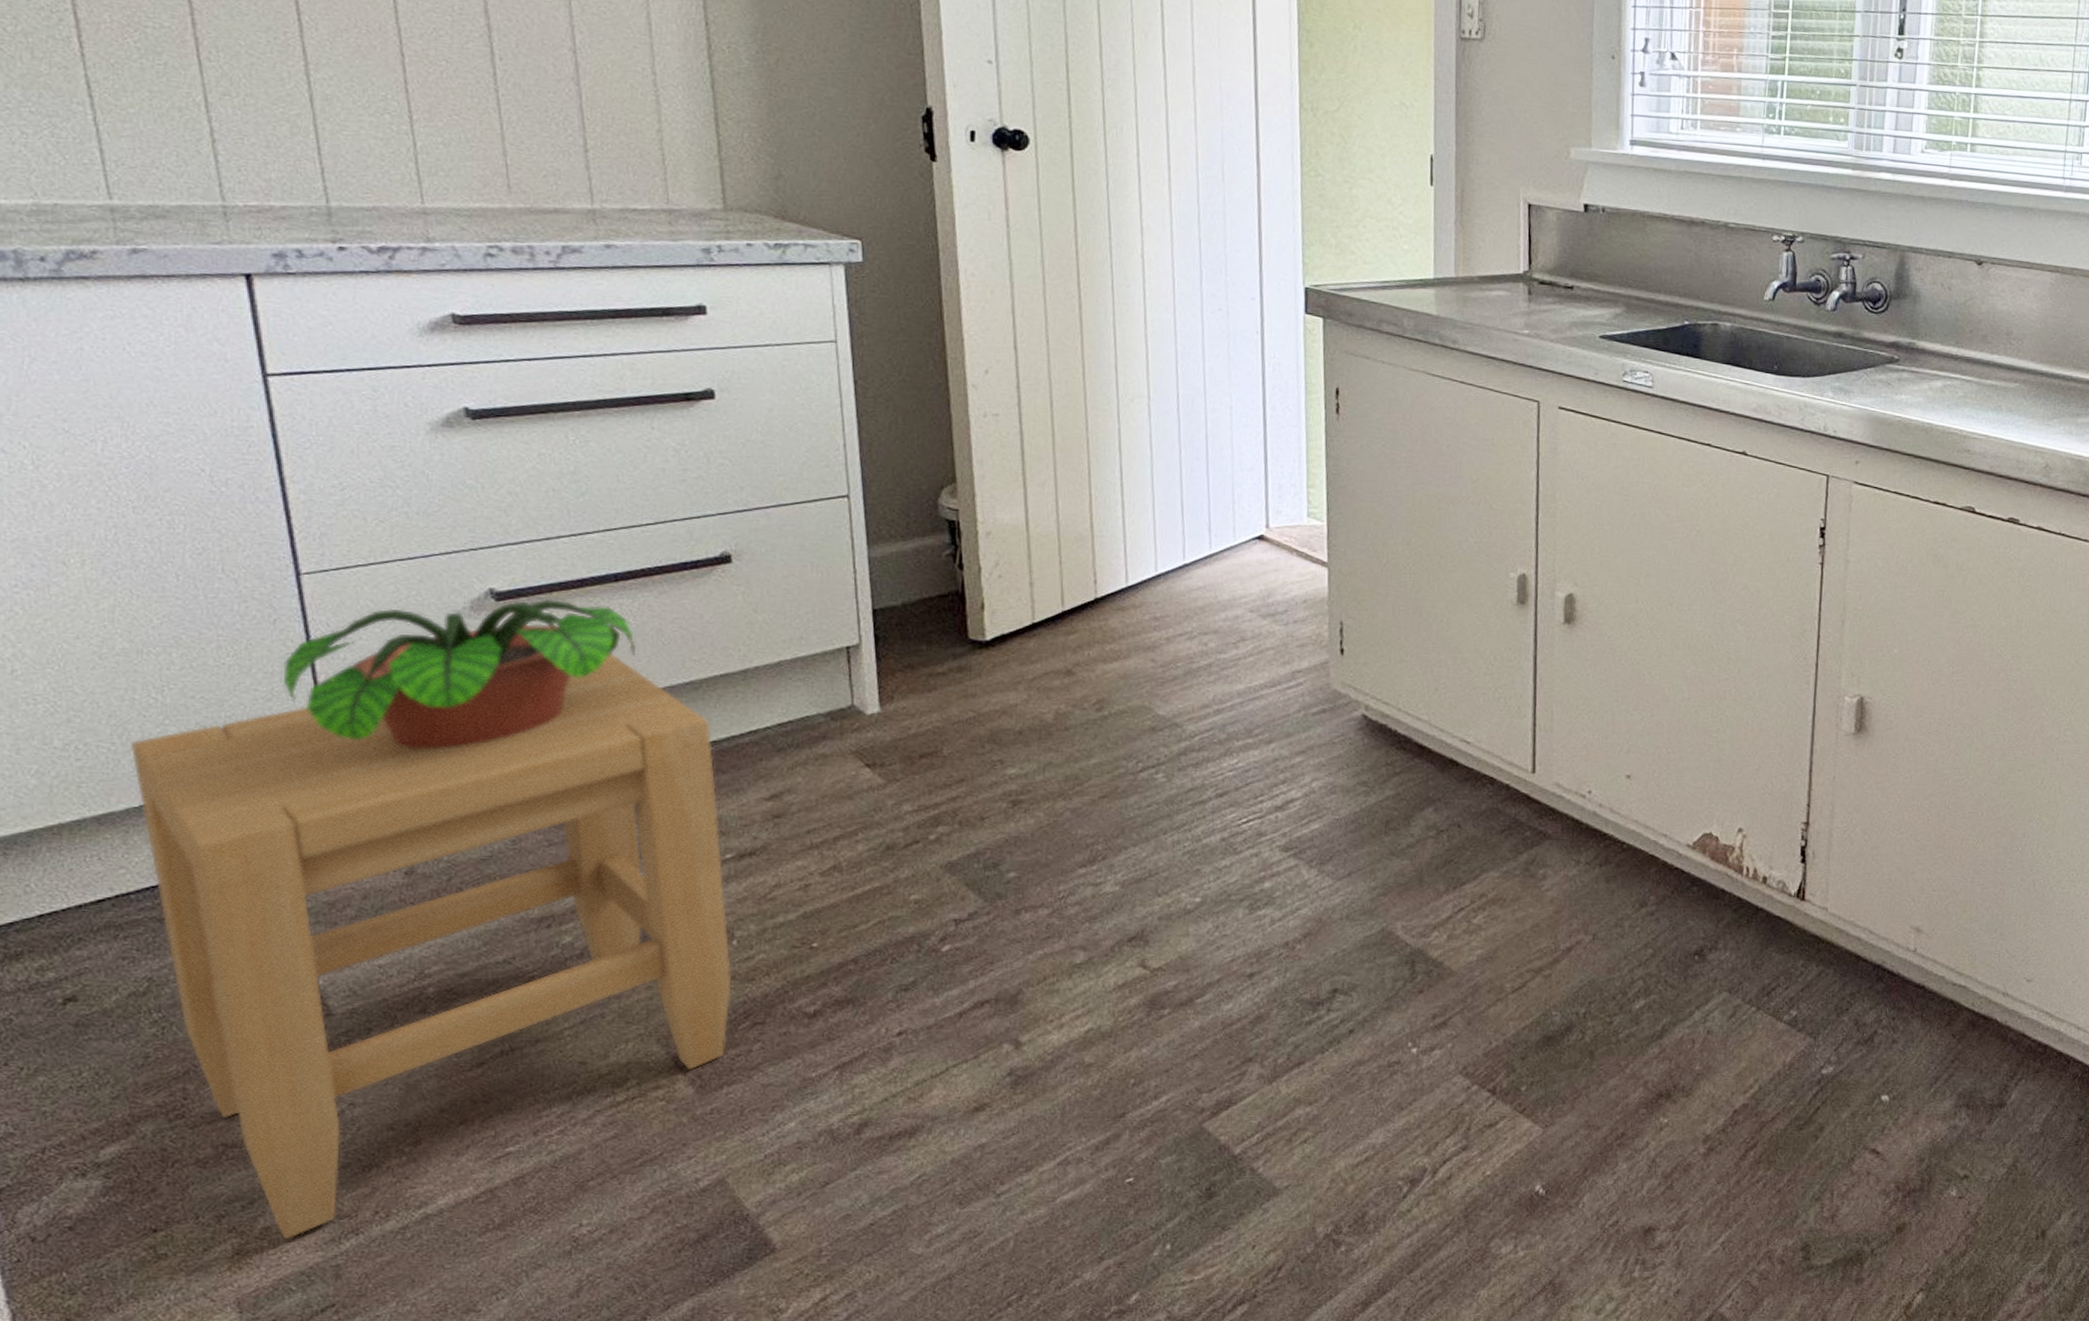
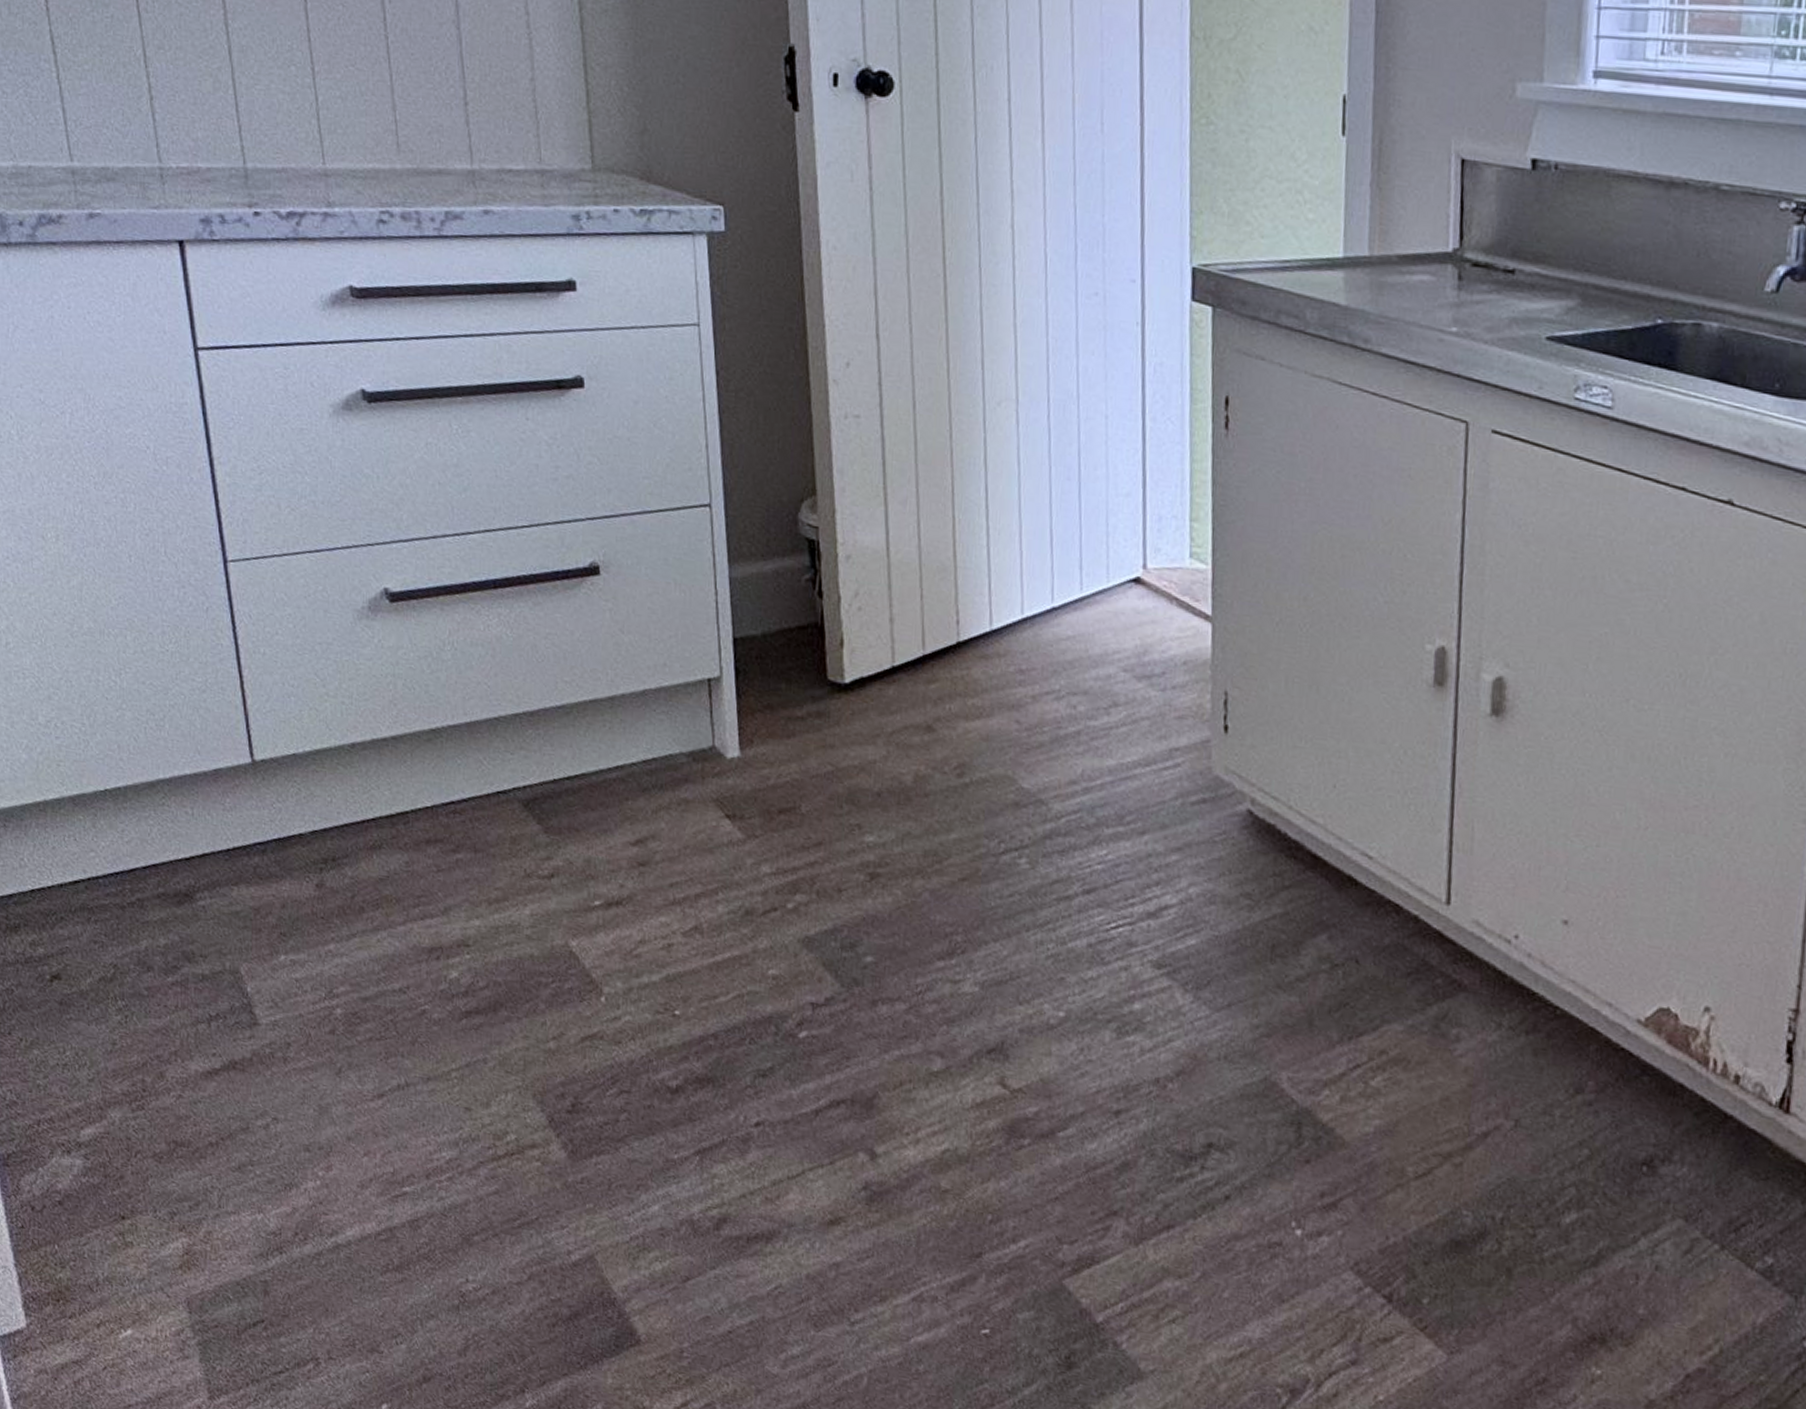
stool: present [130,653,732,1239] -> none [96,667,601,1247]
potted plant: present [283,598,637,749] -> none [214,602,514,757]

